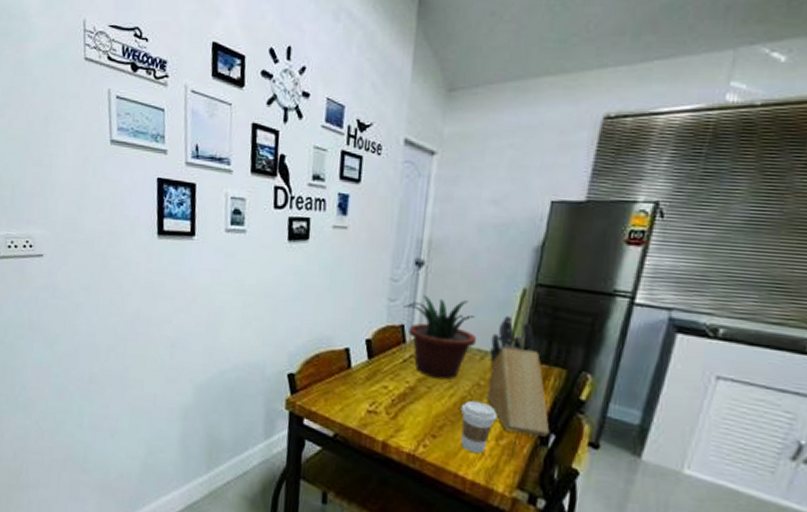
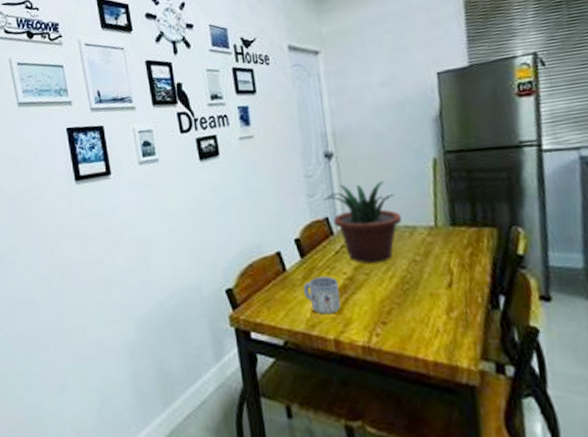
mug: none [363,380,400,418] -> present [303,276,341,315]
coffee cup: present [460,400,498,454] -> none [404,277,443,333]
knife block: present [487,316,550,437] -> none [415,187,498,303]

